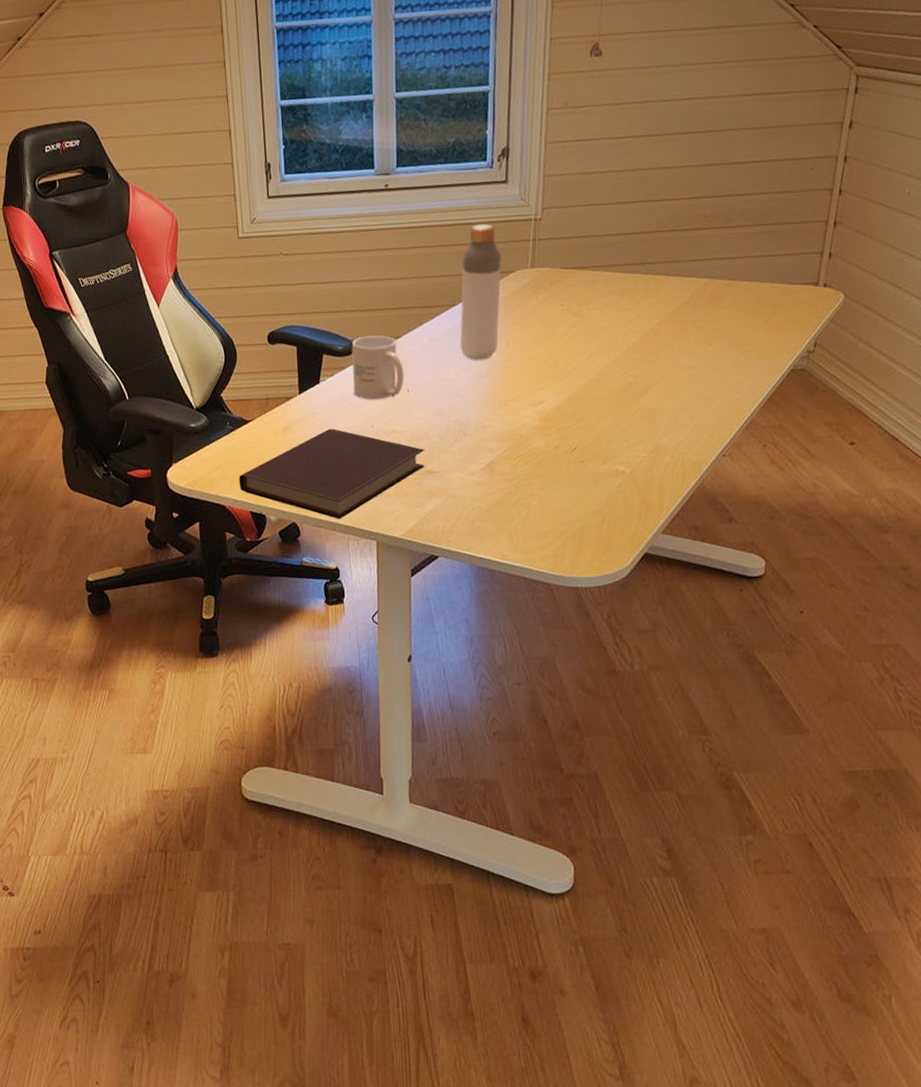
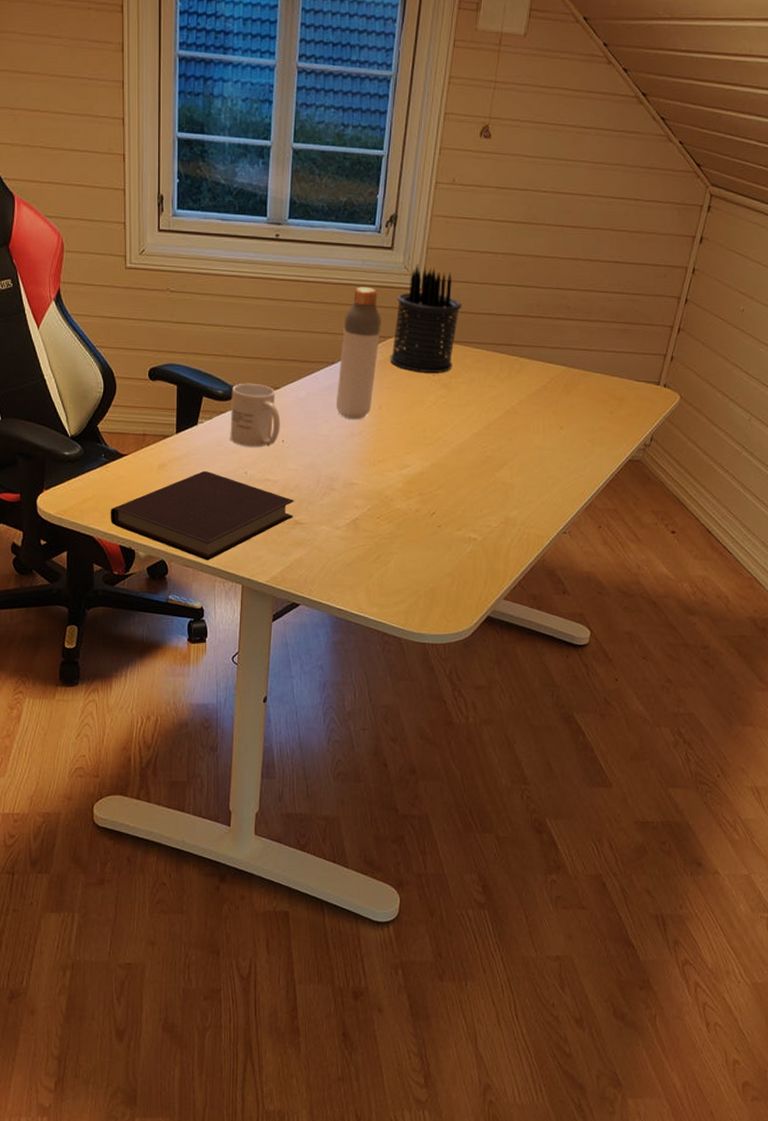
pen holder: none [513,193,587,304] -> present [390,264,462,373]

